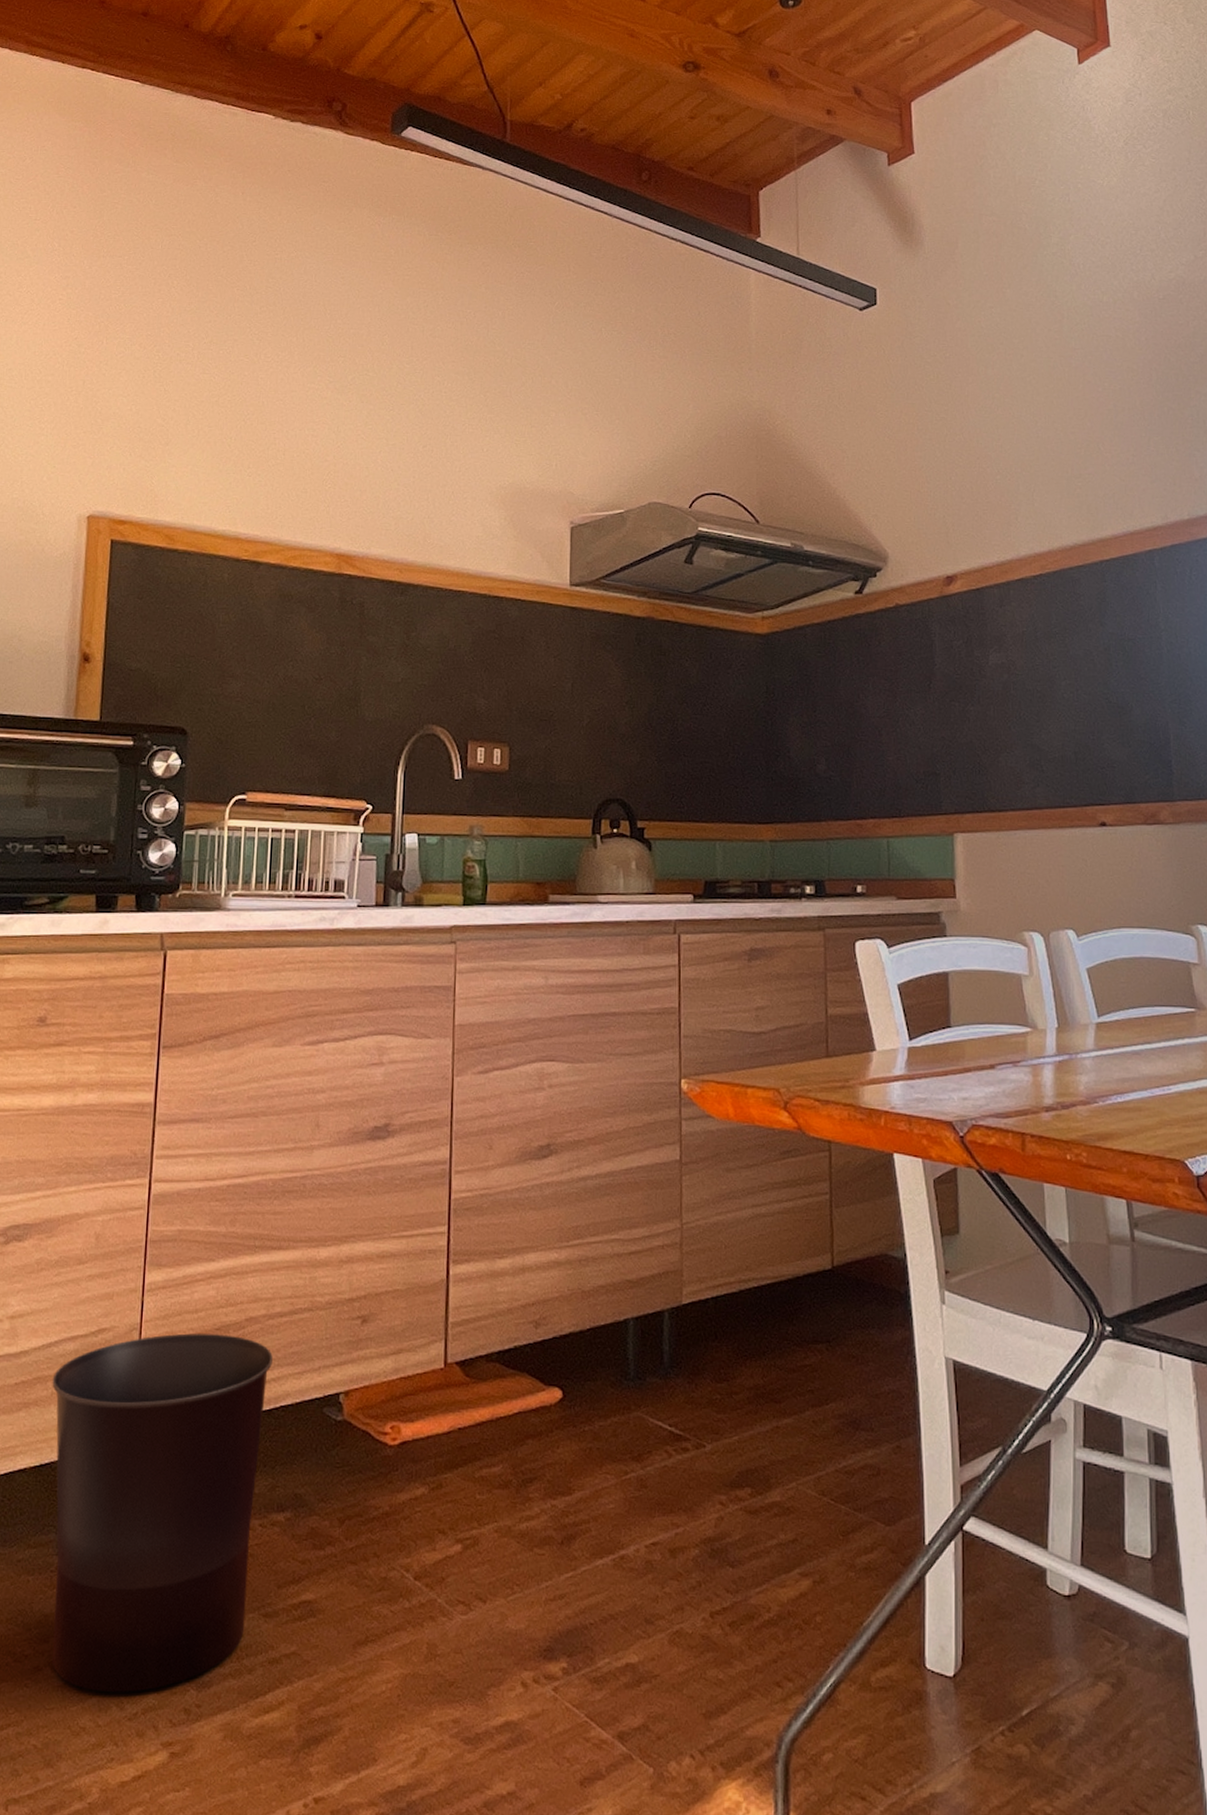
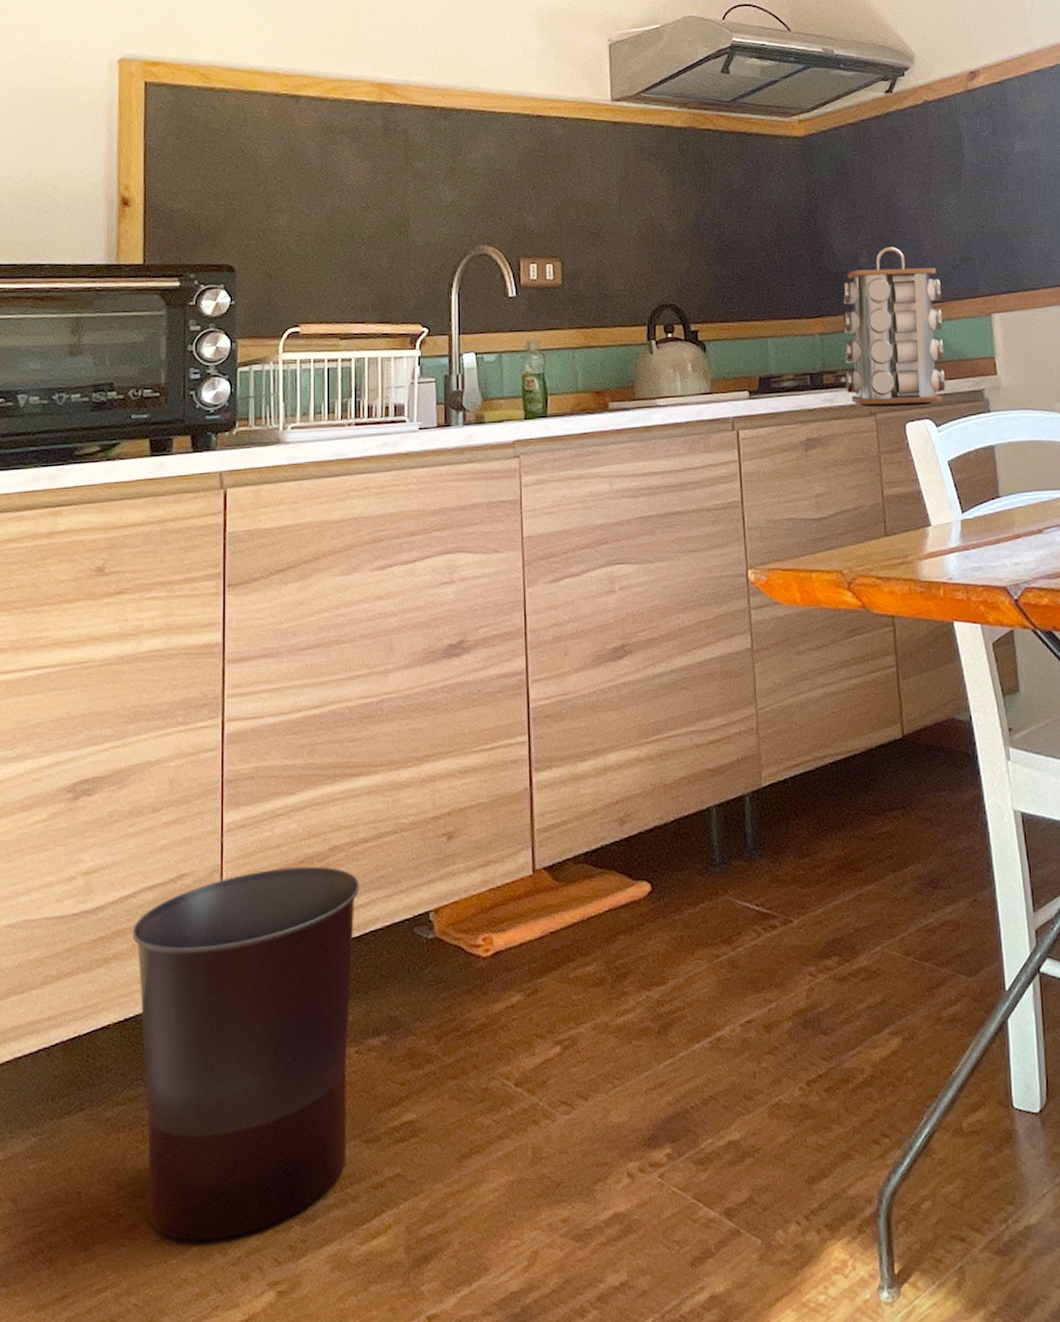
spice rack: none [794,755,901,925] -> present [842,246,945,408]

